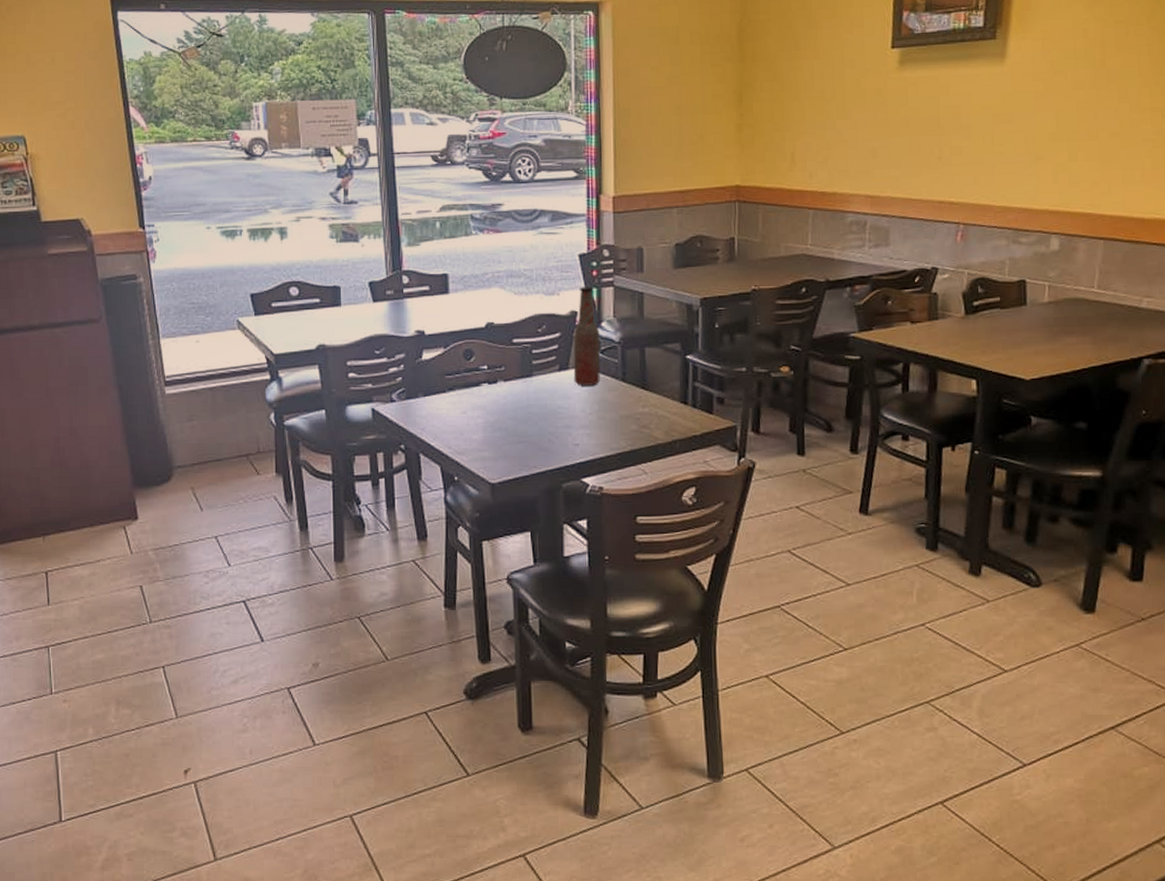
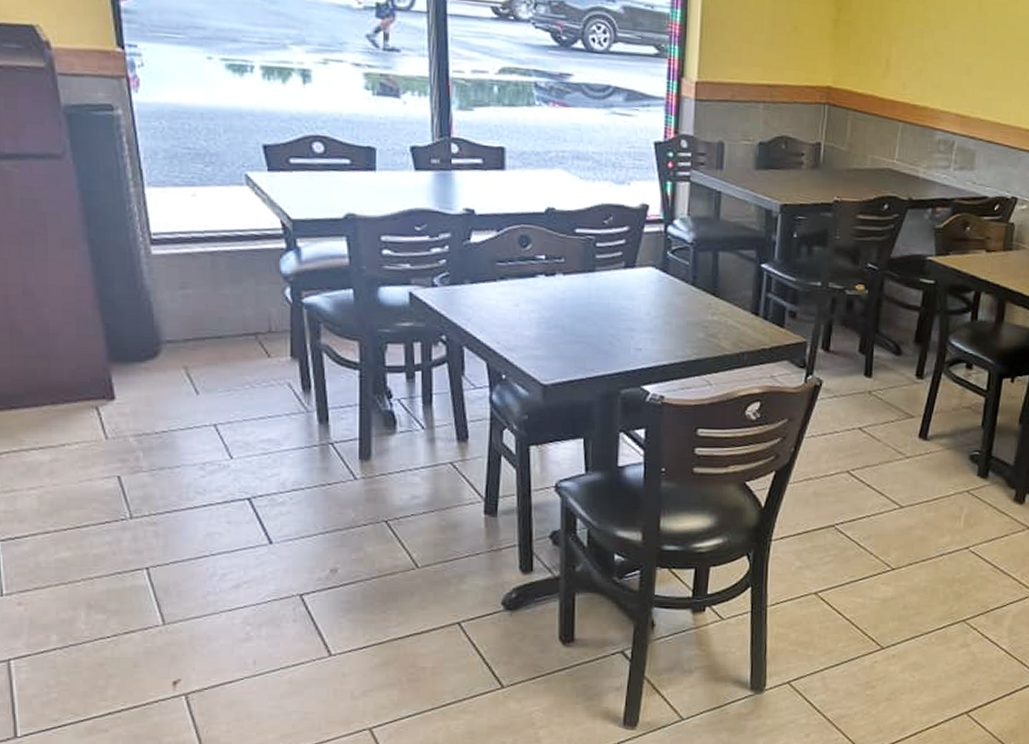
bottle: present [573,287,600,386] -> none [640,178,671,288]

